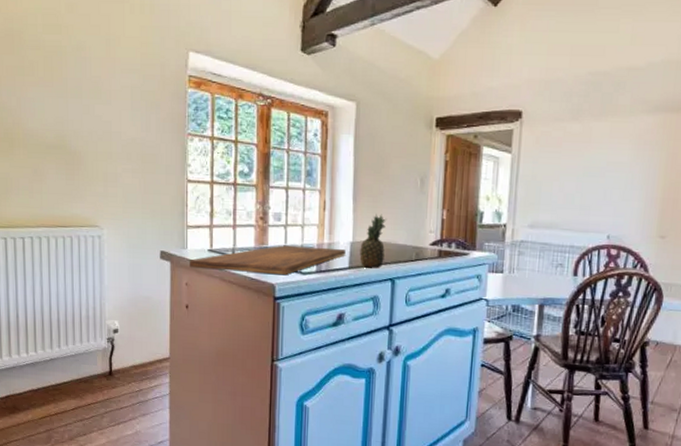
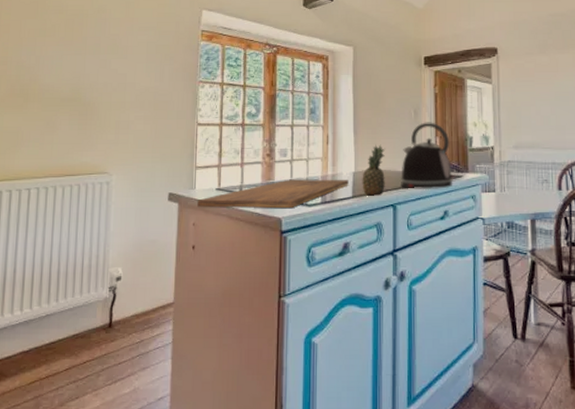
kettle: none [400,192,458,267] -> present [400,122,453,191]

